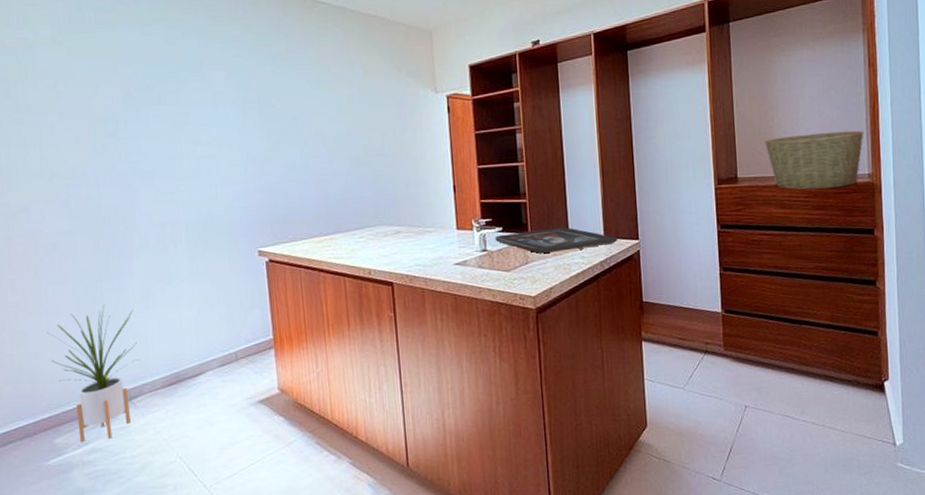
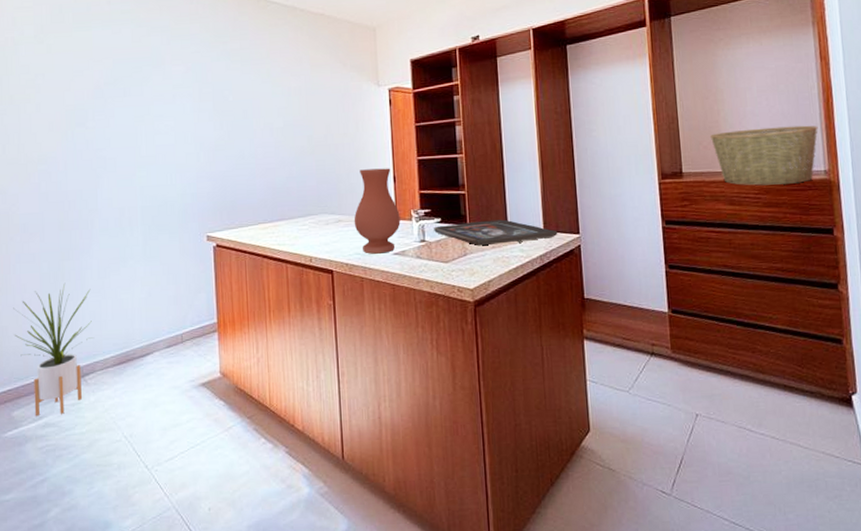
vase: none [413,177,461,265] -> present [354,168,401,254]

